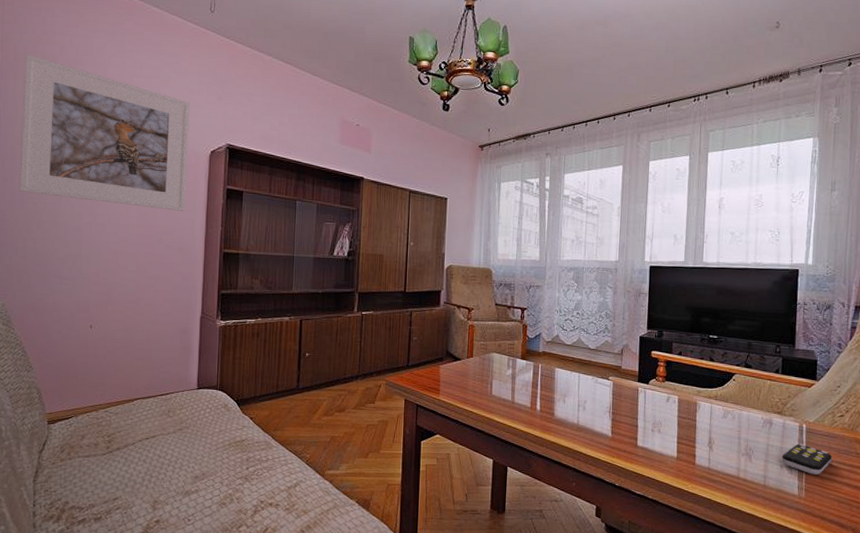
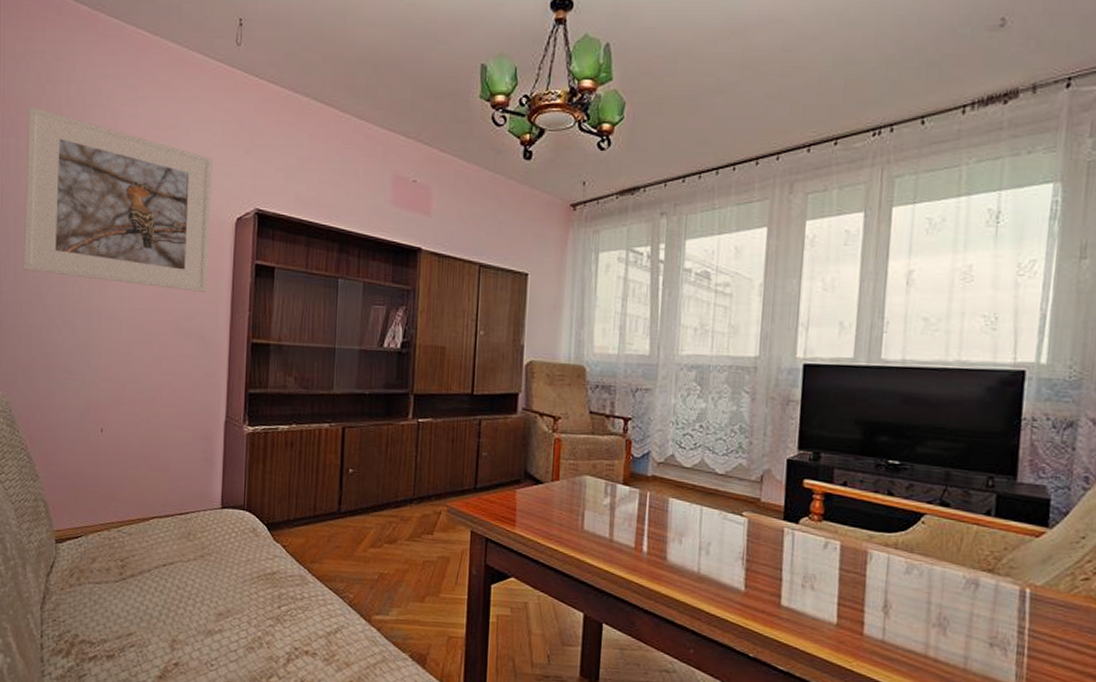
remote control: present [781,443,833,475] -> none [991,614,1071,660]

